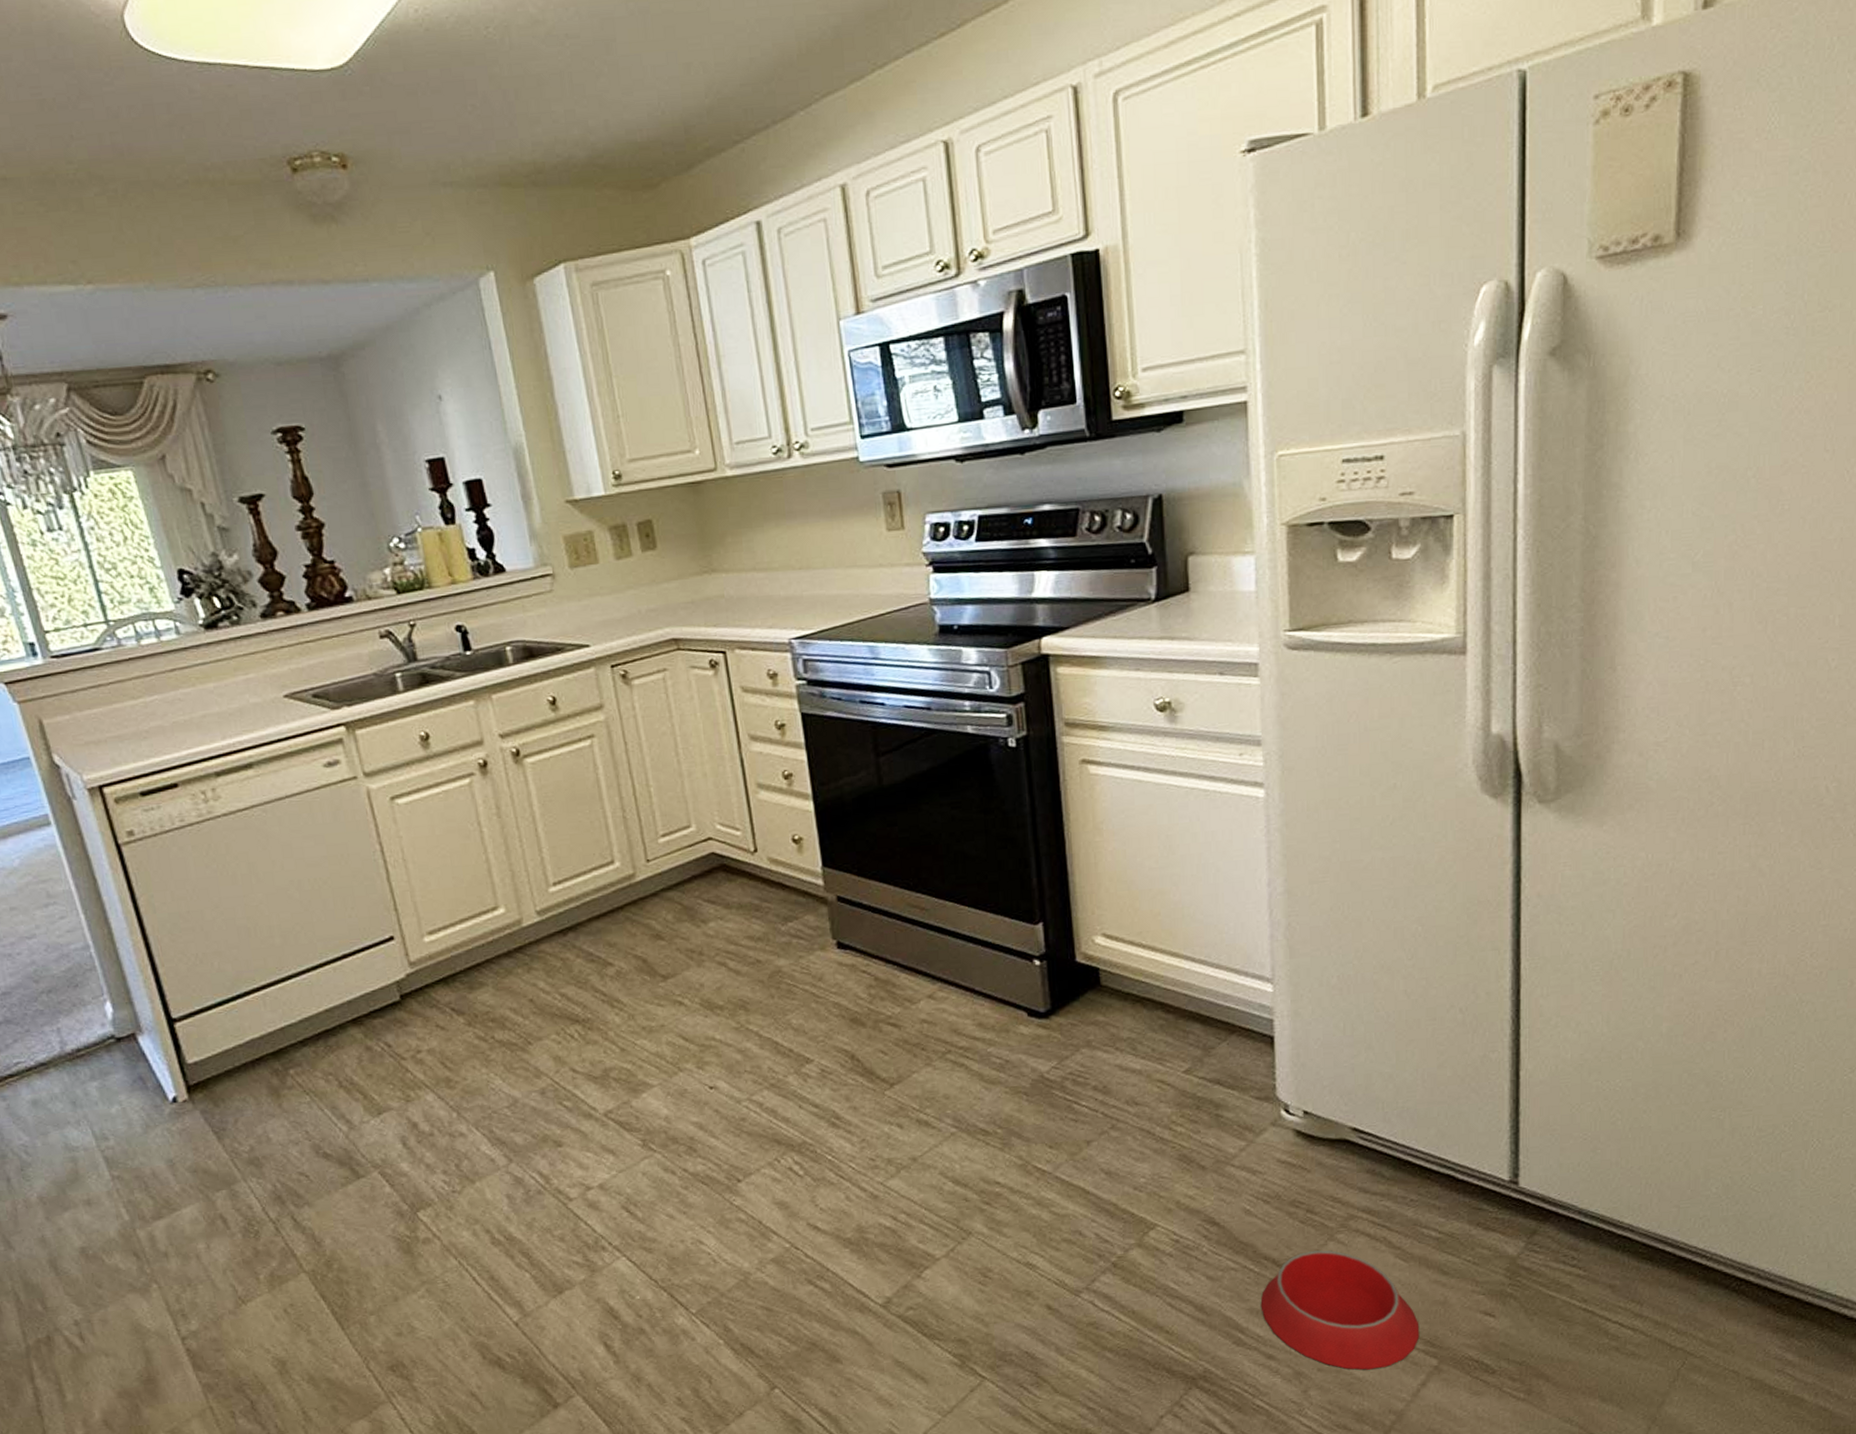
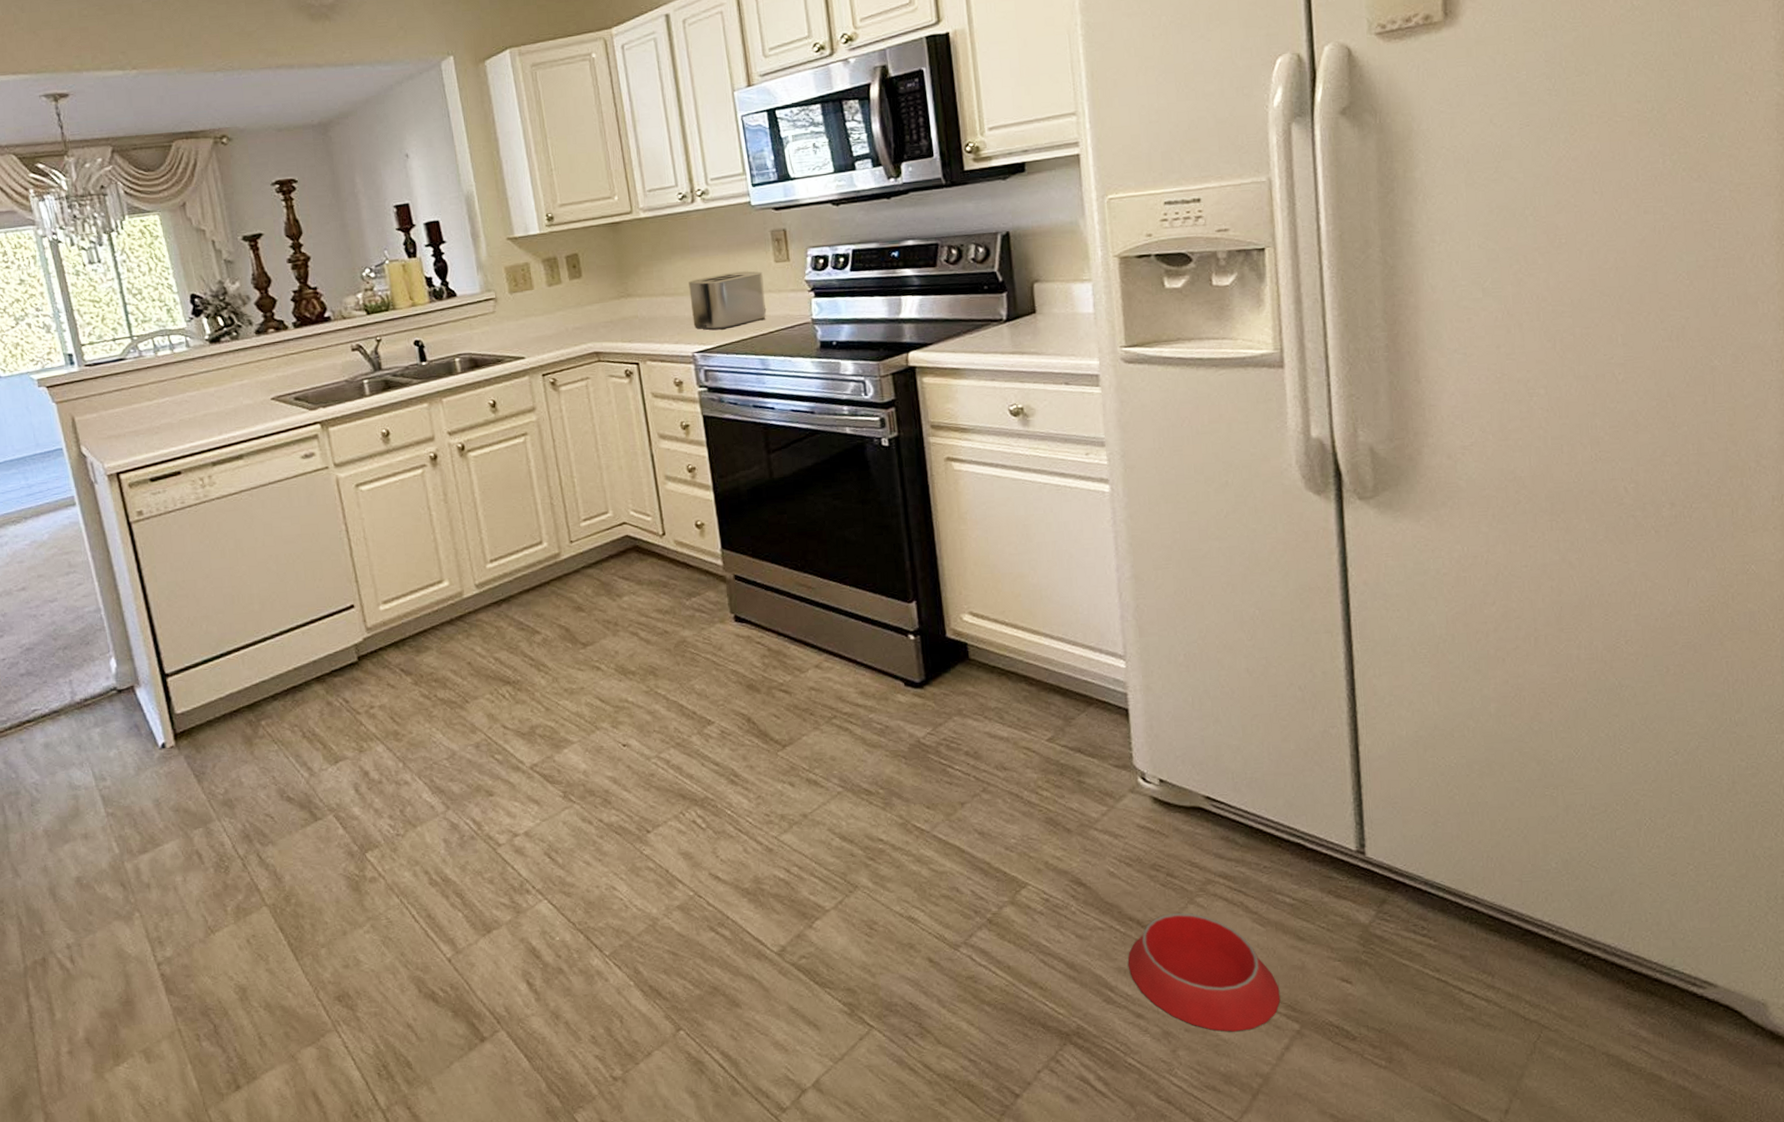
toaster: none [784,541,876,613] -> present [689,271,766,331]

